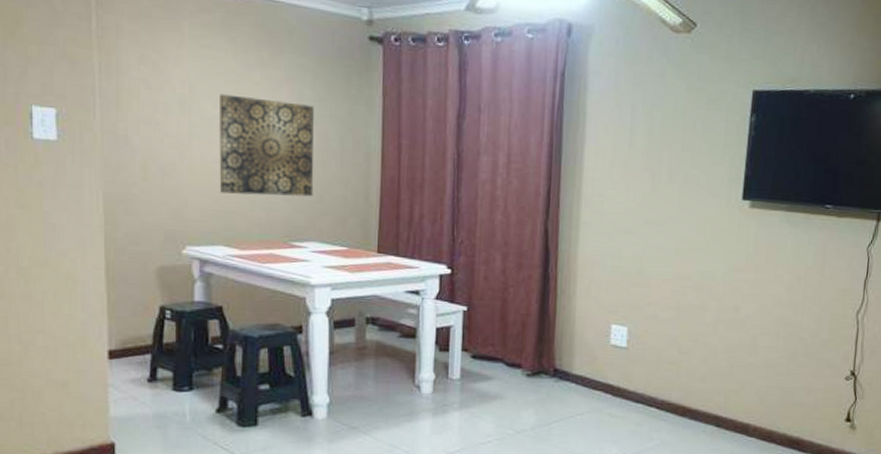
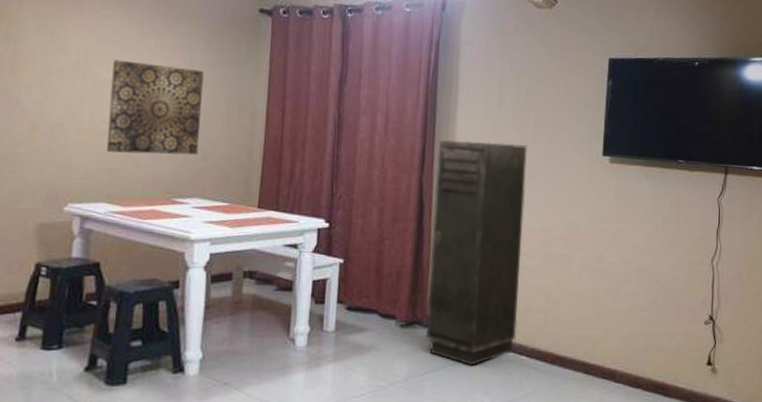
storage cabinet: none [553,181,660,416] -> present [426,139,527,366]

